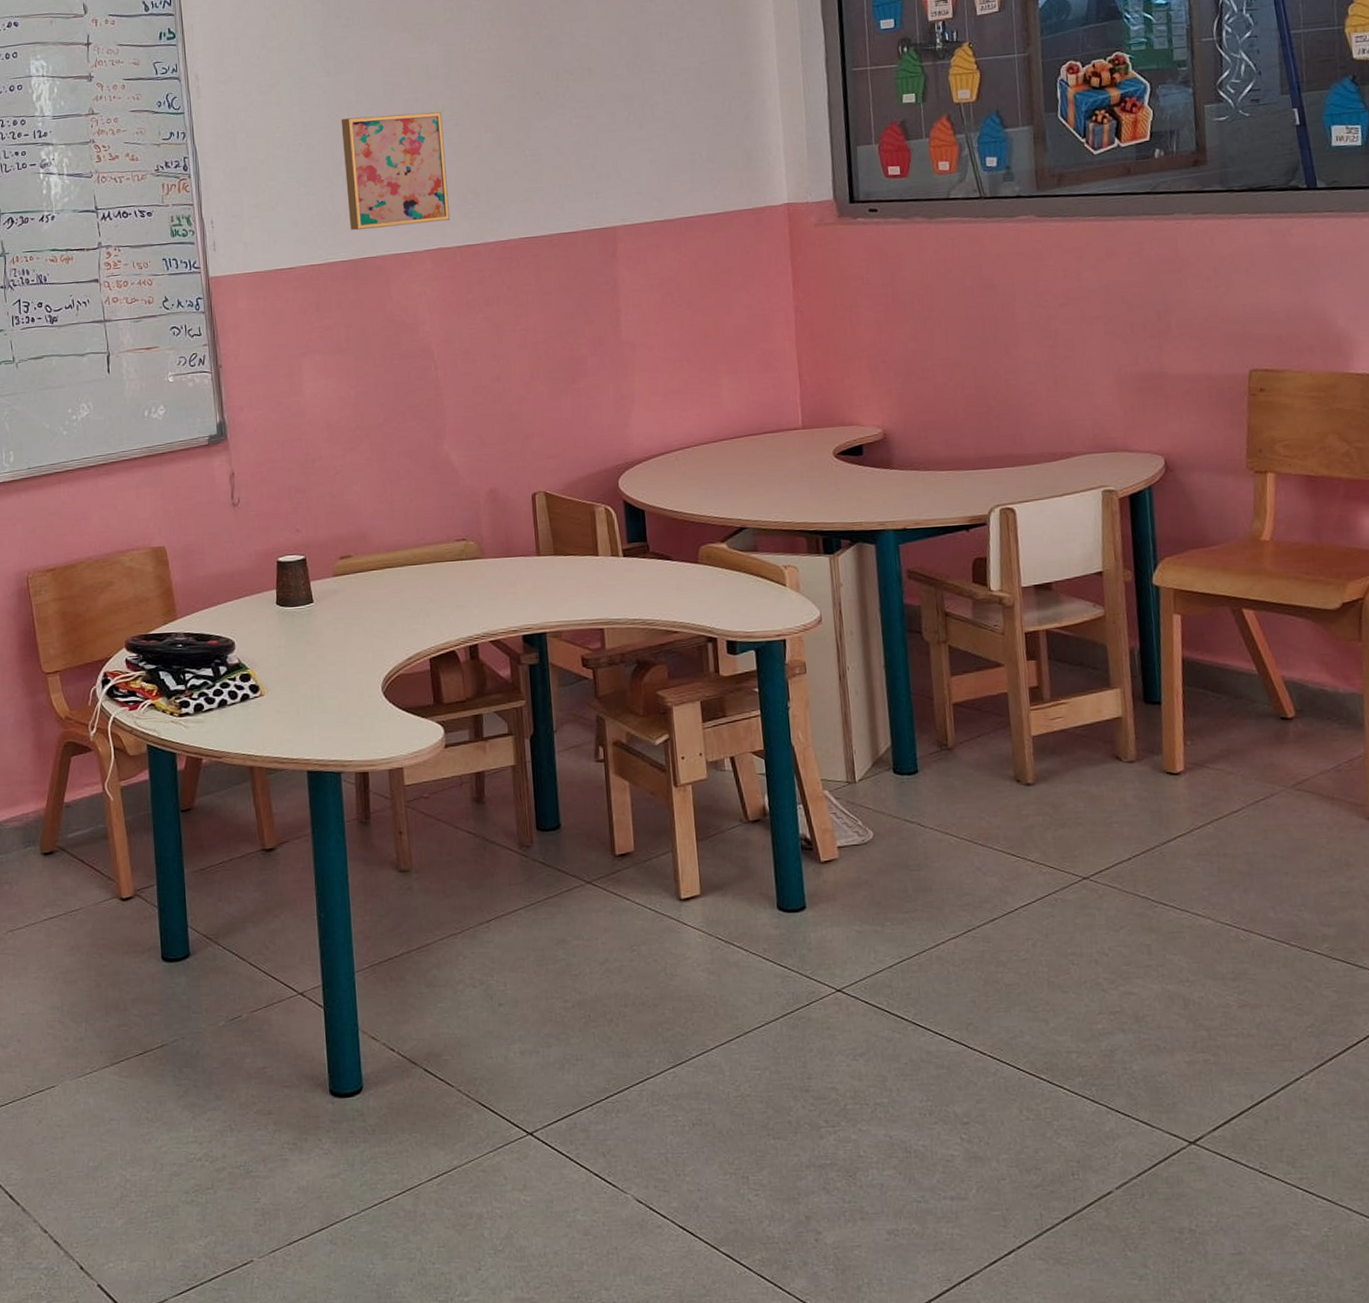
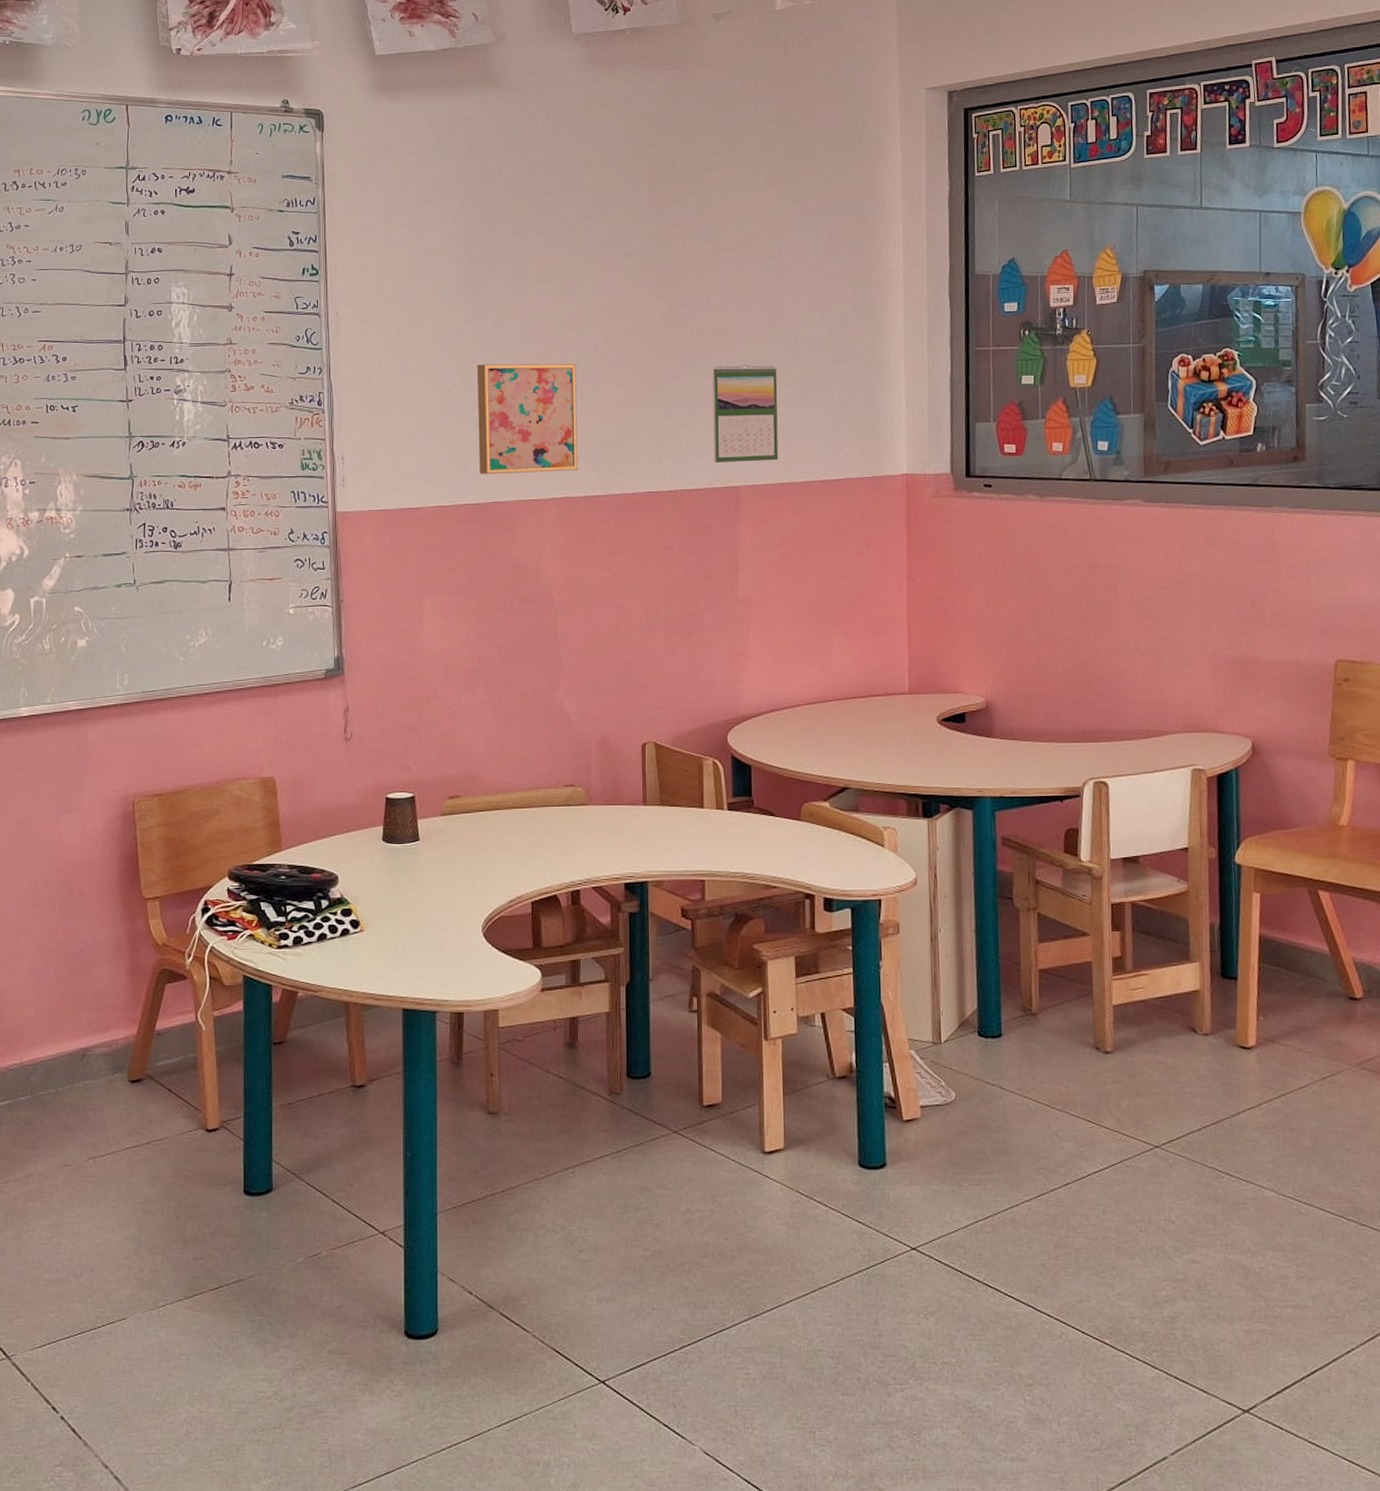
calendar: none [581,100,655,204] -> present [712,364,779,463]

